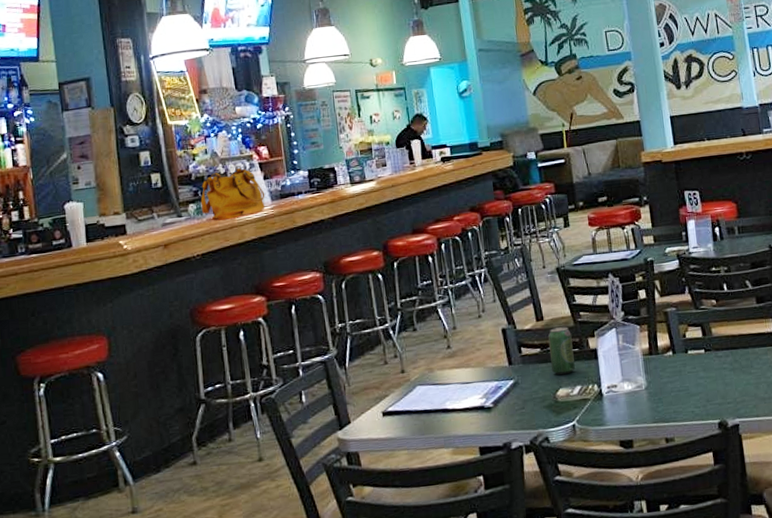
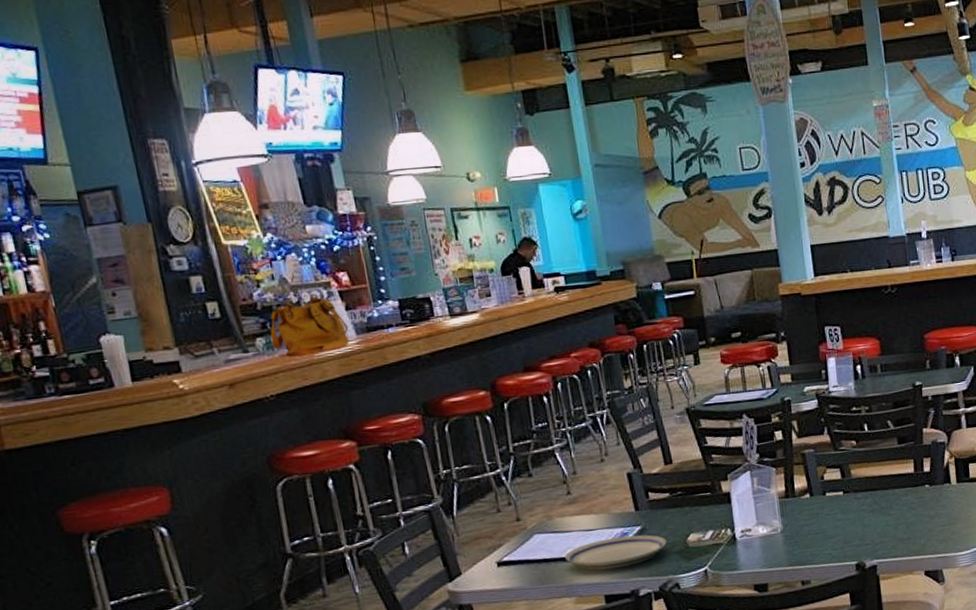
plate: none [443,388,538,423] -> present [564,535,667,571]
beverage can: present [547,327,575,376] -> none [677,470,707,520]

